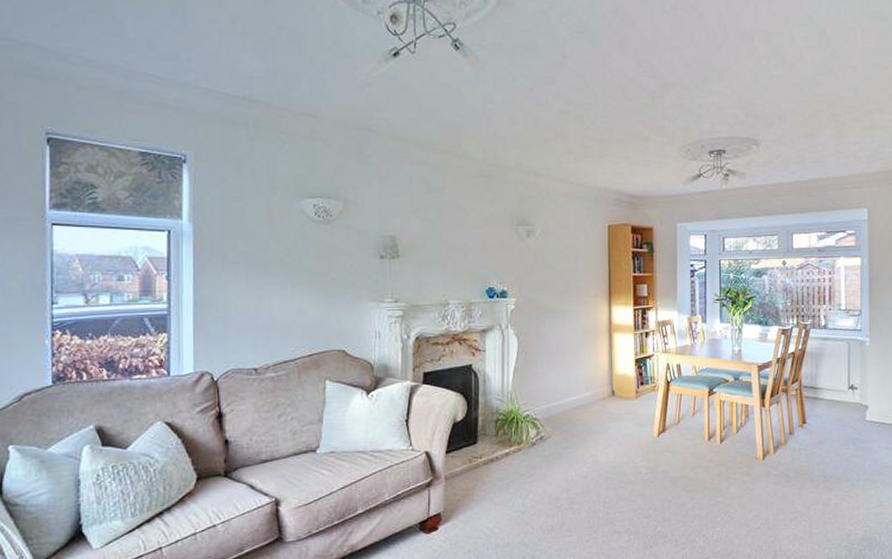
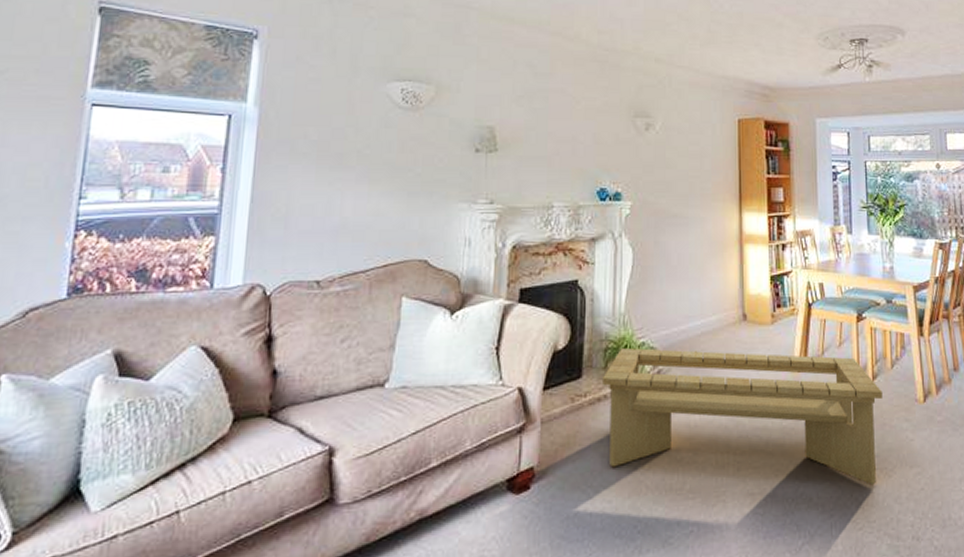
coffee table: none [495,419,728,525] -> present [603,348,883,486]

